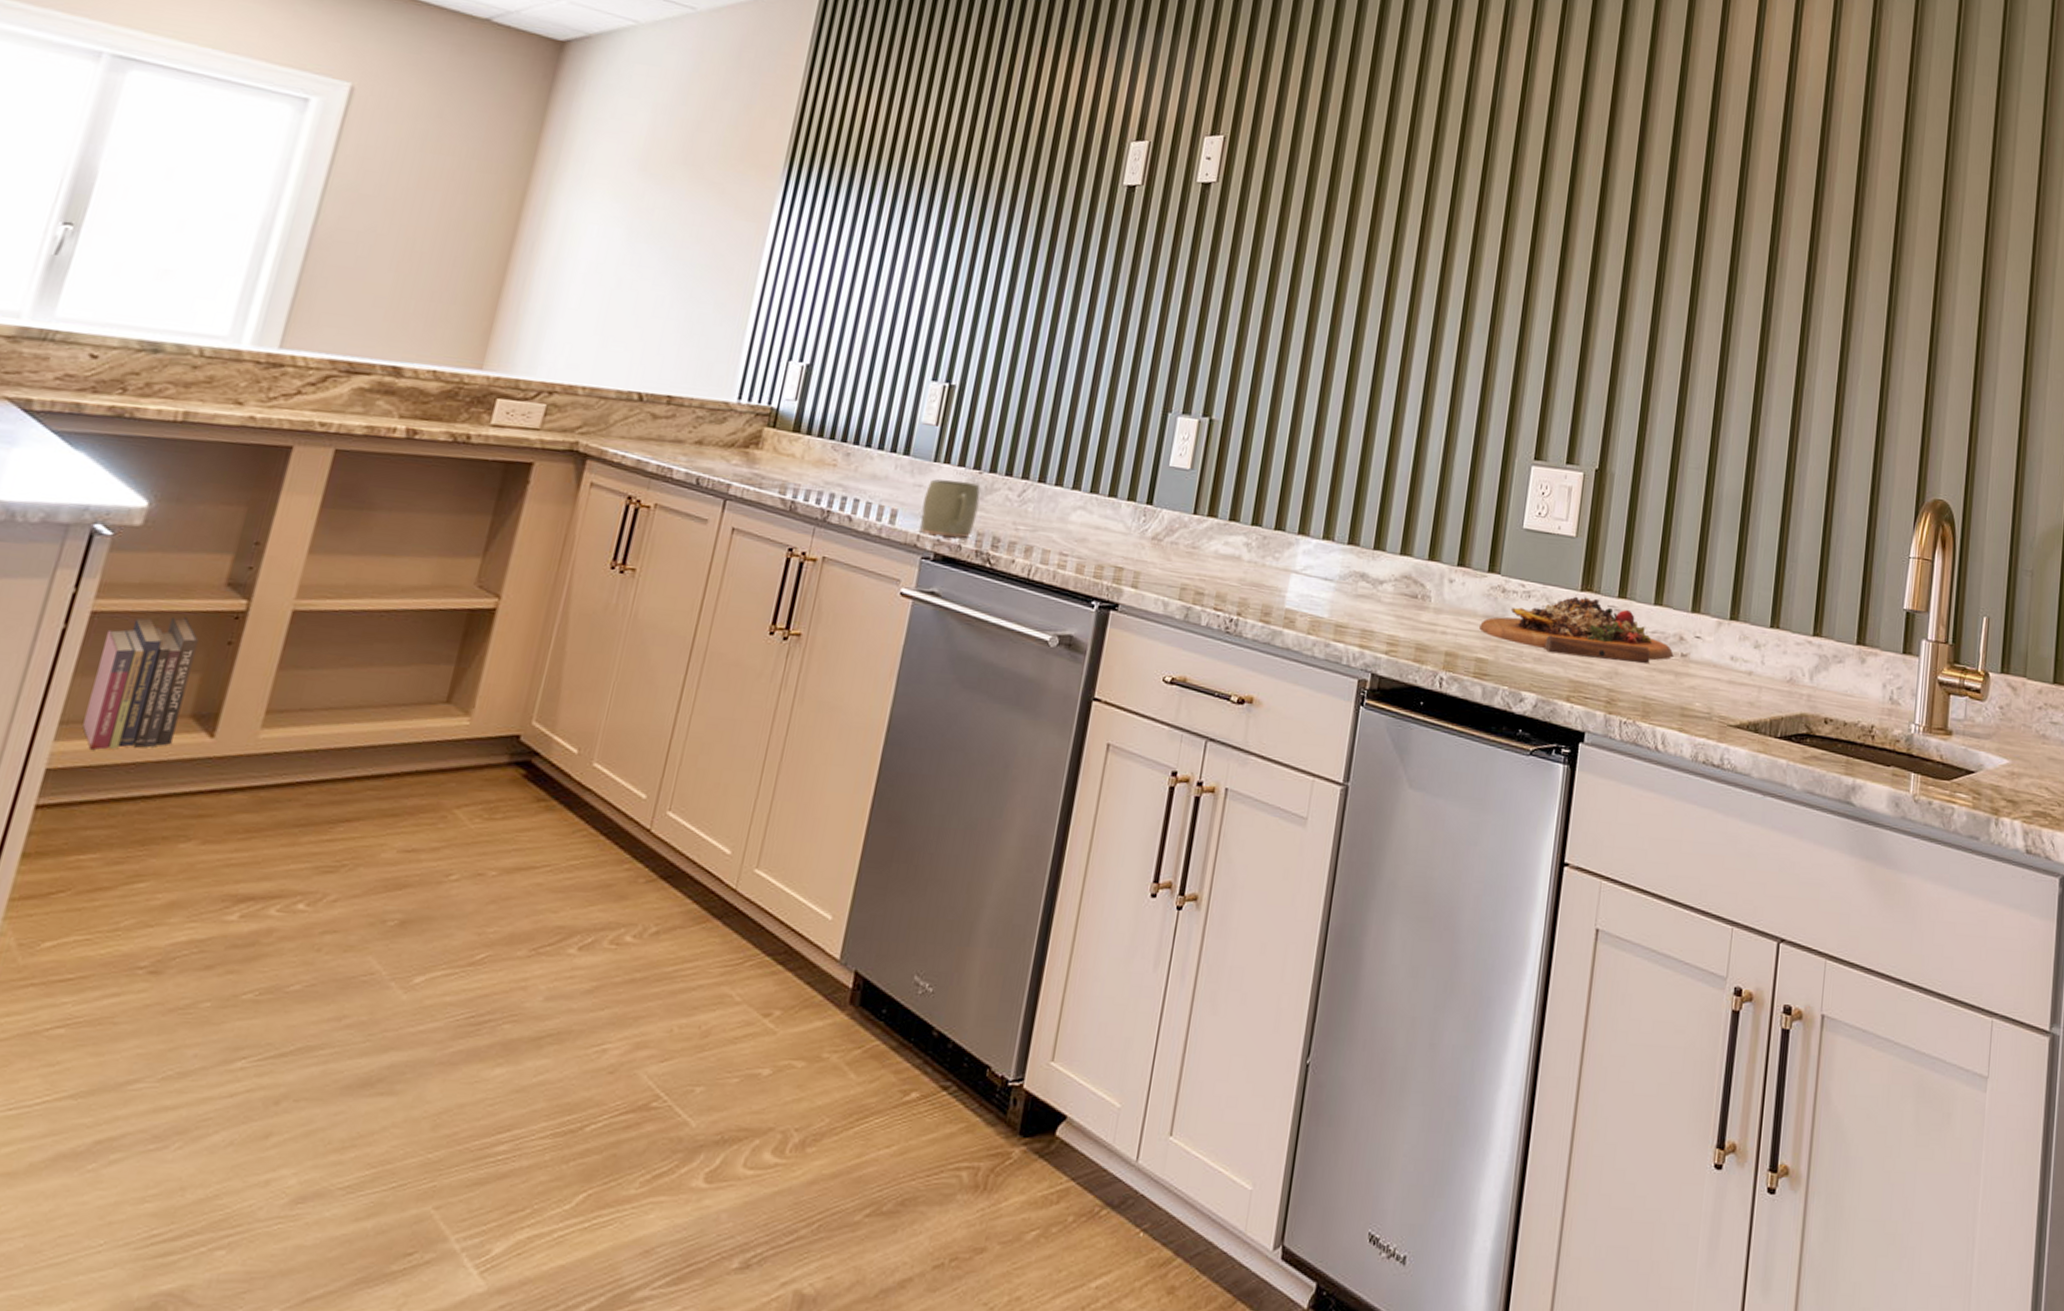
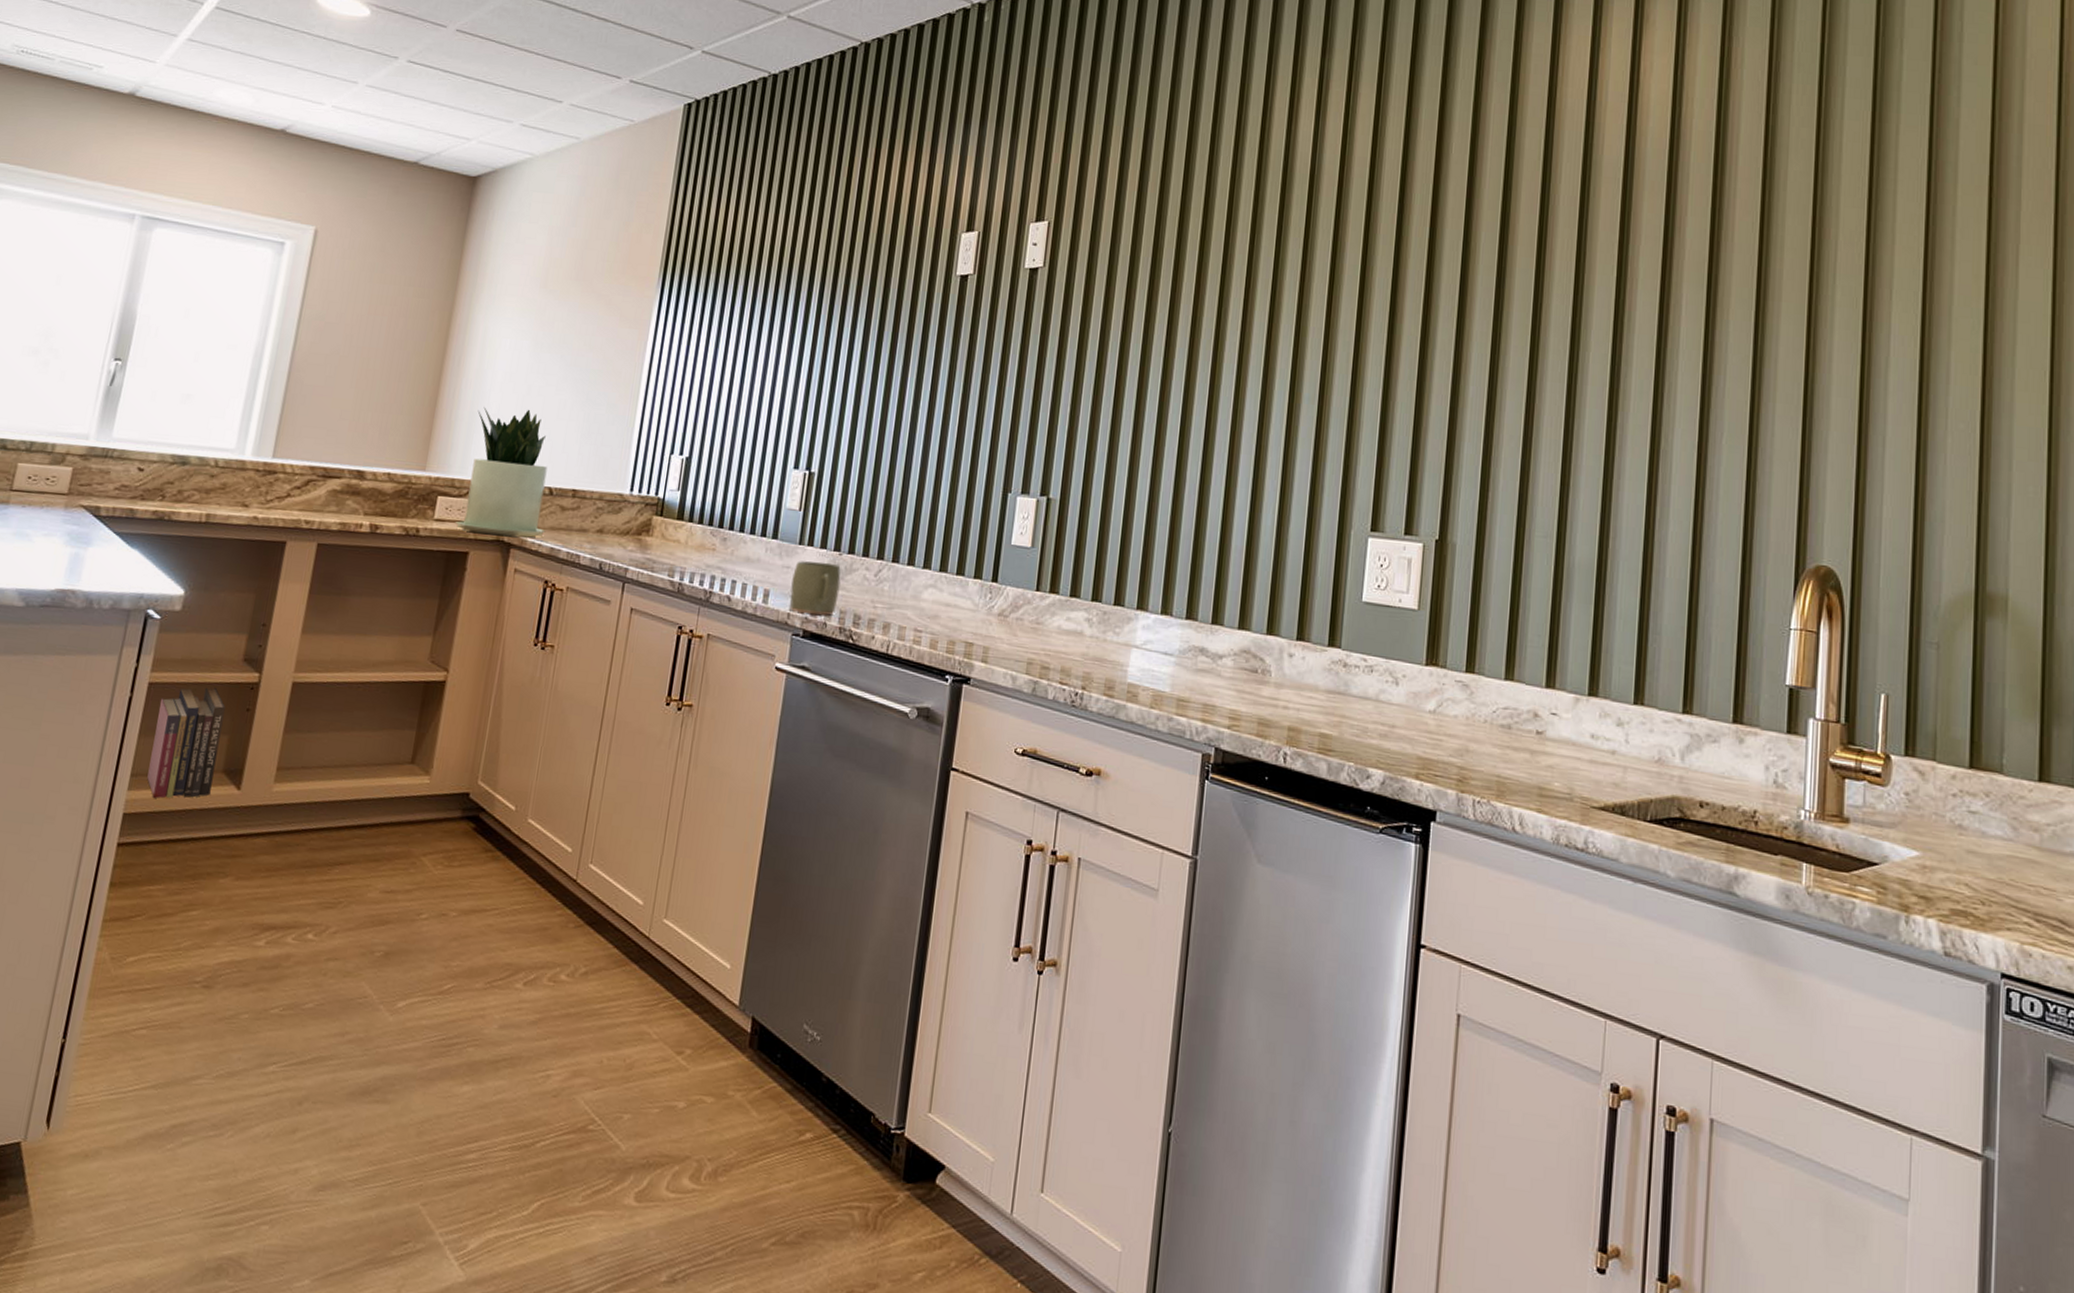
planter: none [517,300,638,449] -> present [454,407,548,538]
cutting board: present [1479,596,1674,665] -> none [1322,671,1528,742]

